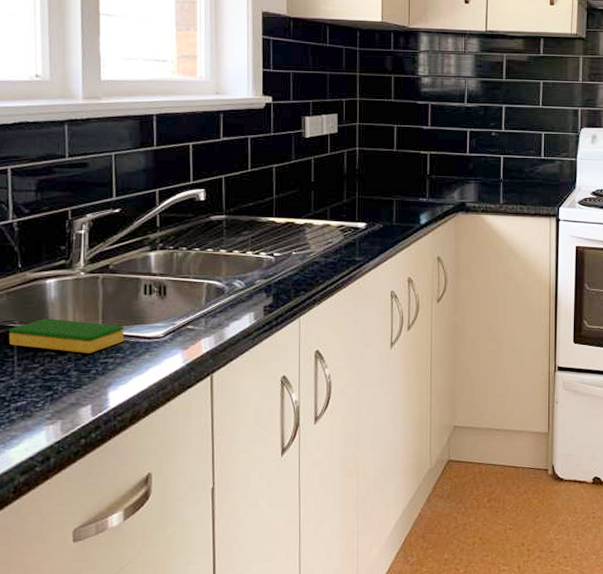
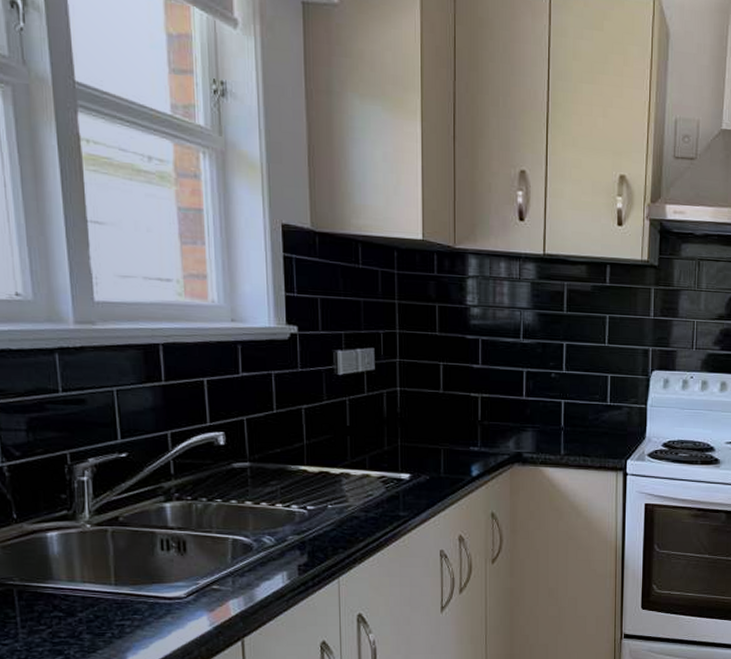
dish sponge: present [8,318,125,353] -> none [7,576,142,614]

